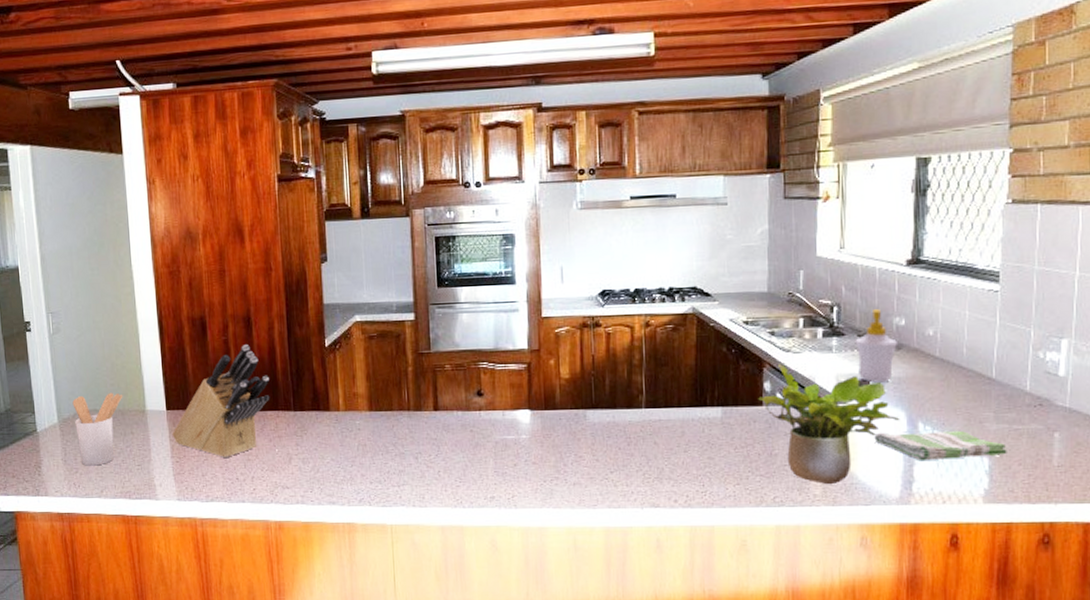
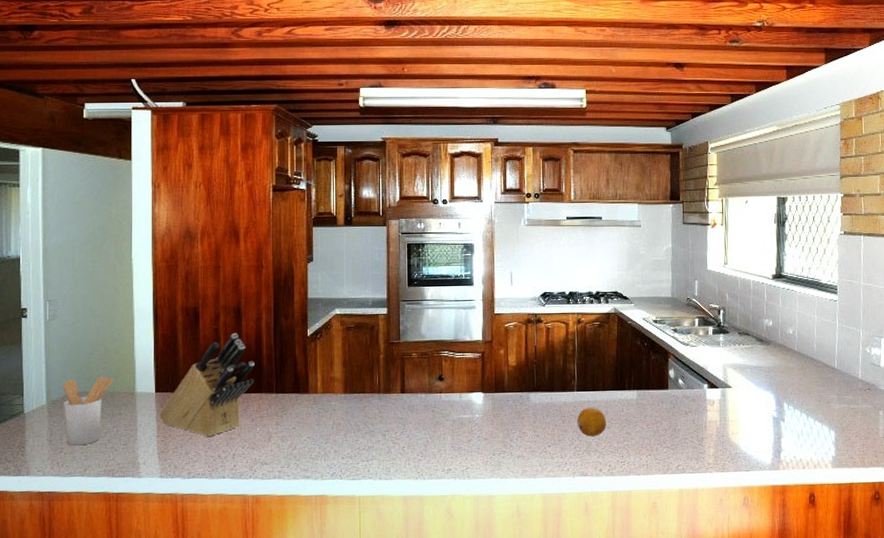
fruit: none [645,428,684,462] -> present [577,408,607,437]
potted plant: present [758,364,900,485] -> none [665,355,771,455]
soap bottle: present [855,308,899,383] -> none [736,312,768,371]
dish towel: present [874,430,1007,460] -> none [752,409,847,433]

